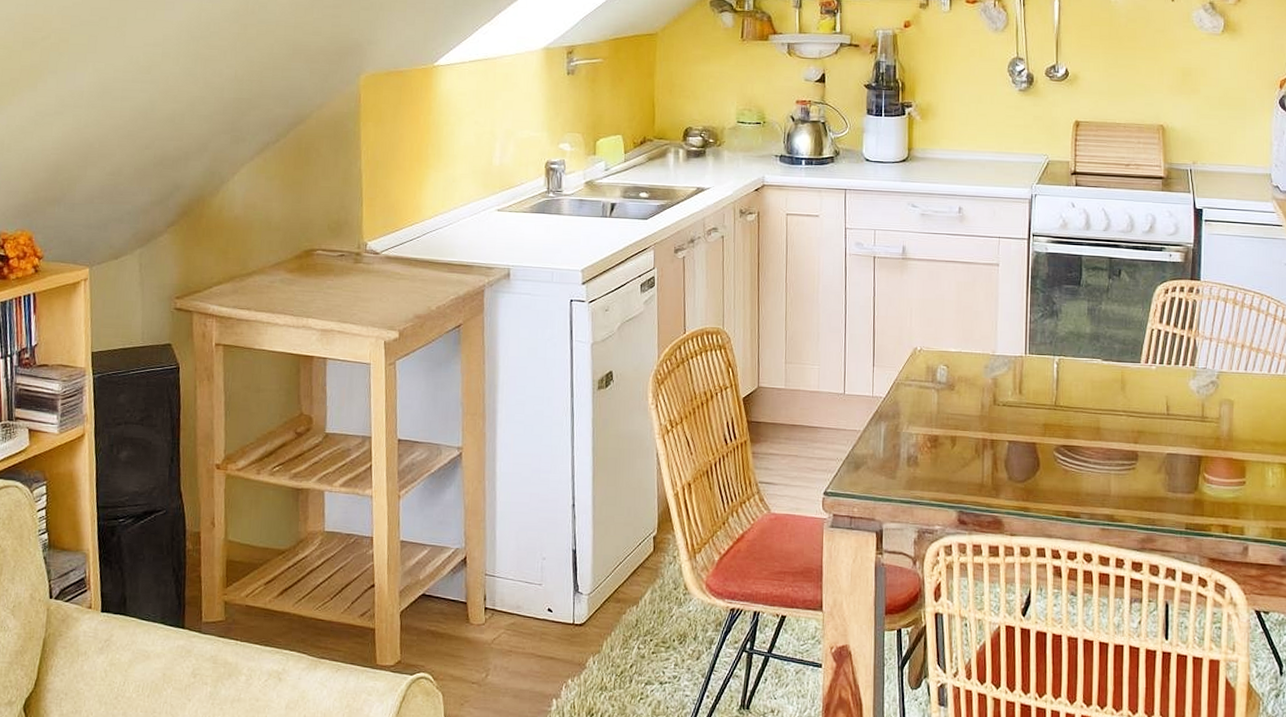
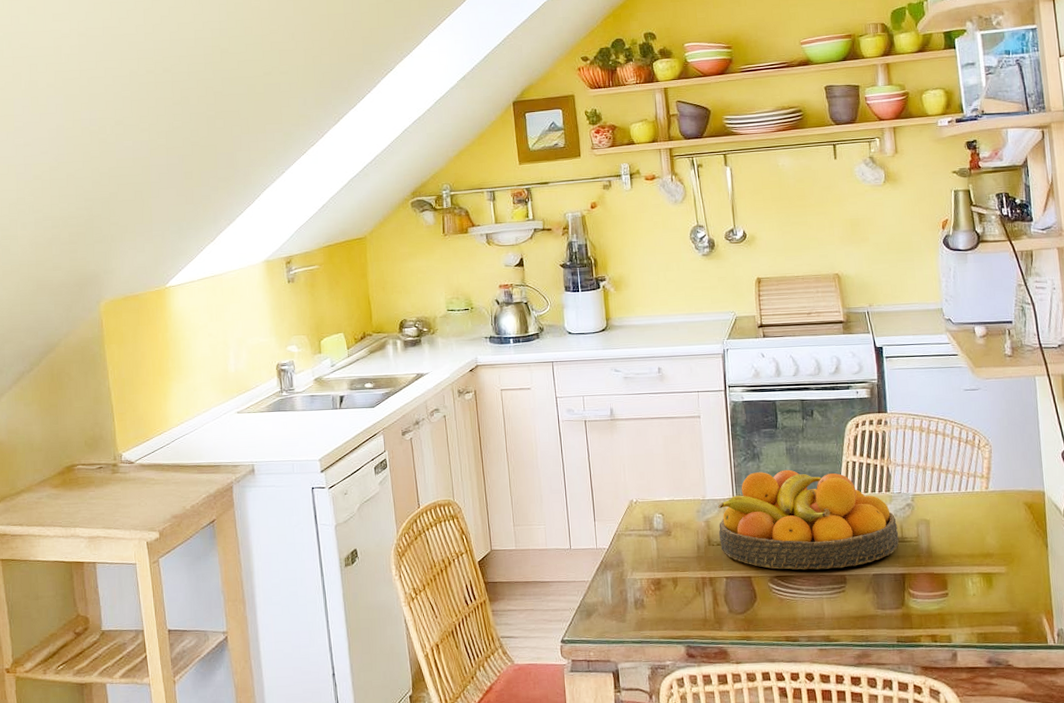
fruit bowl: none [1006,331,1199,444] -> present [717,469,899,570]

